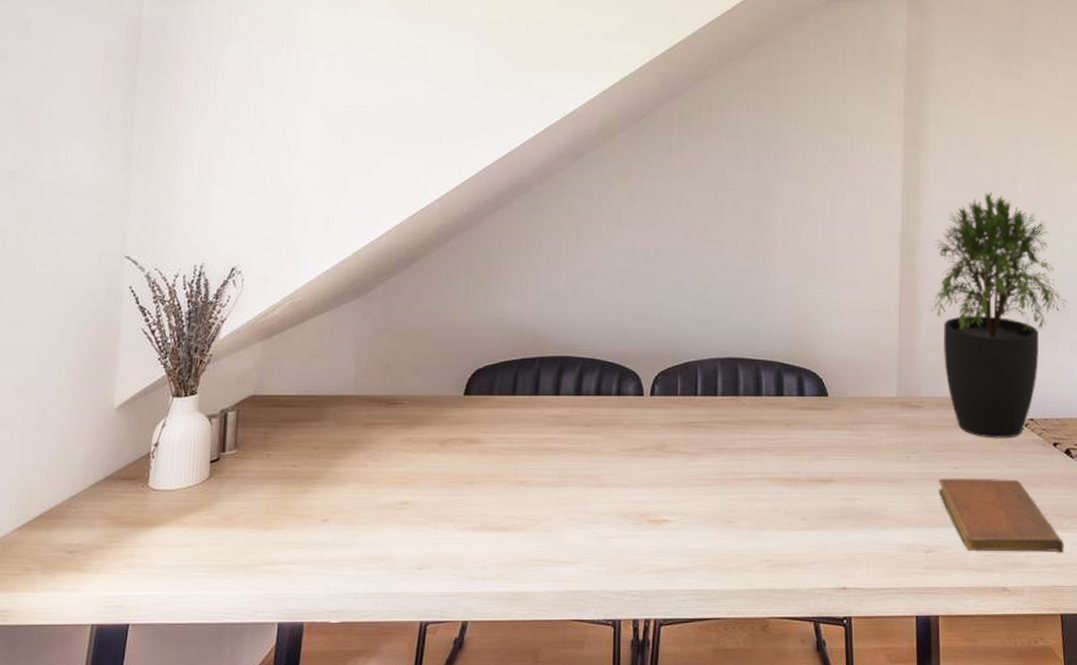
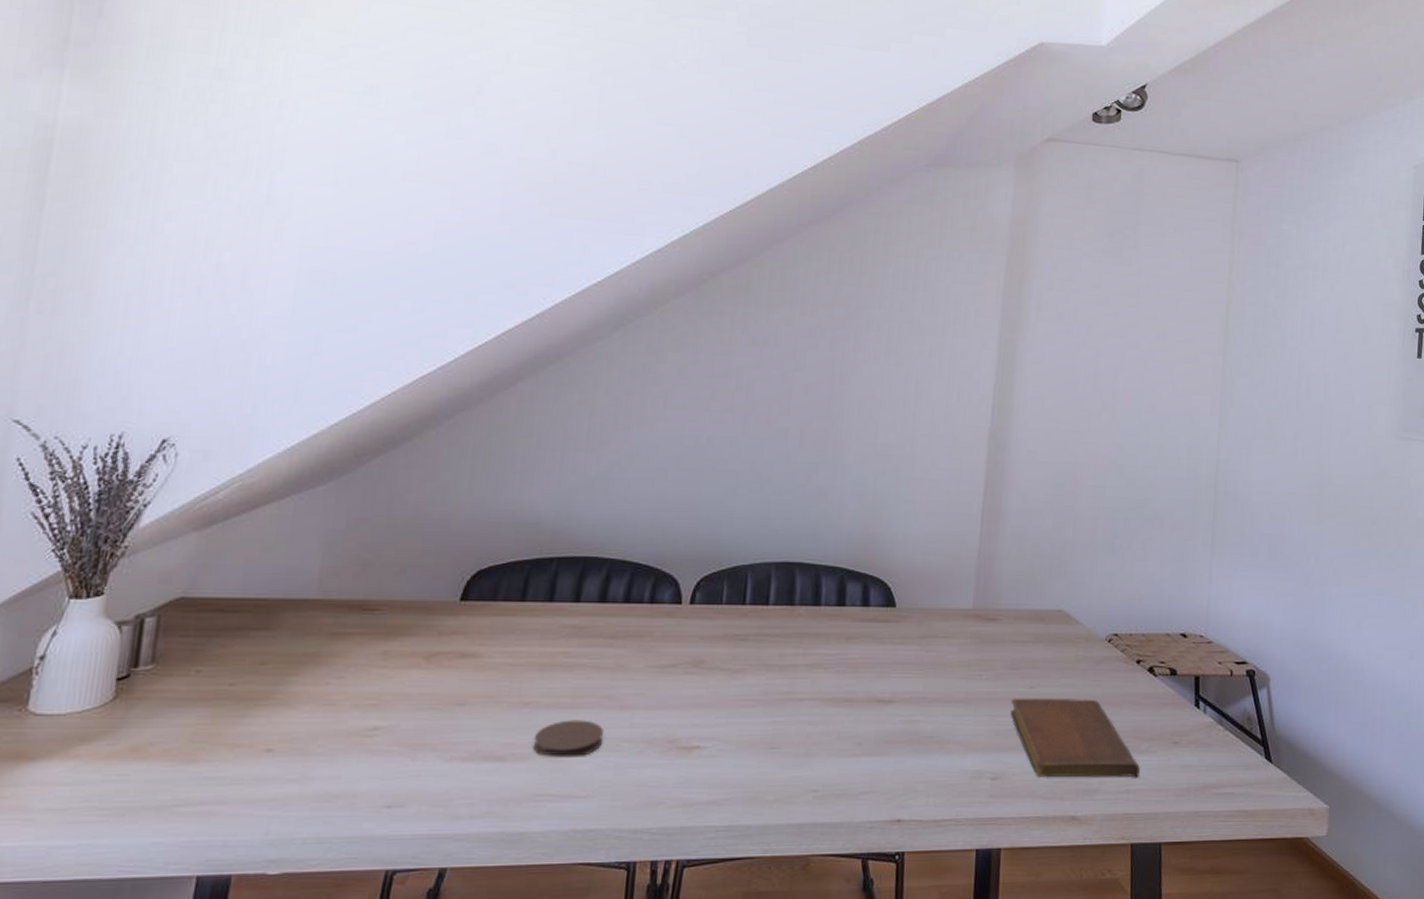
coaster: none [530,496,587,527] -> present [532,720,605,756]
potted plant: present [931,191,1068,438] -> none [1016,386,1163,655]

